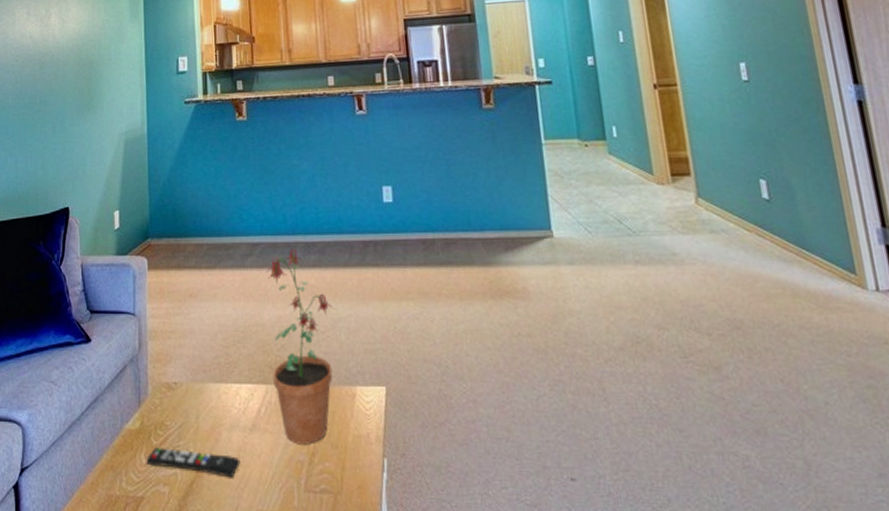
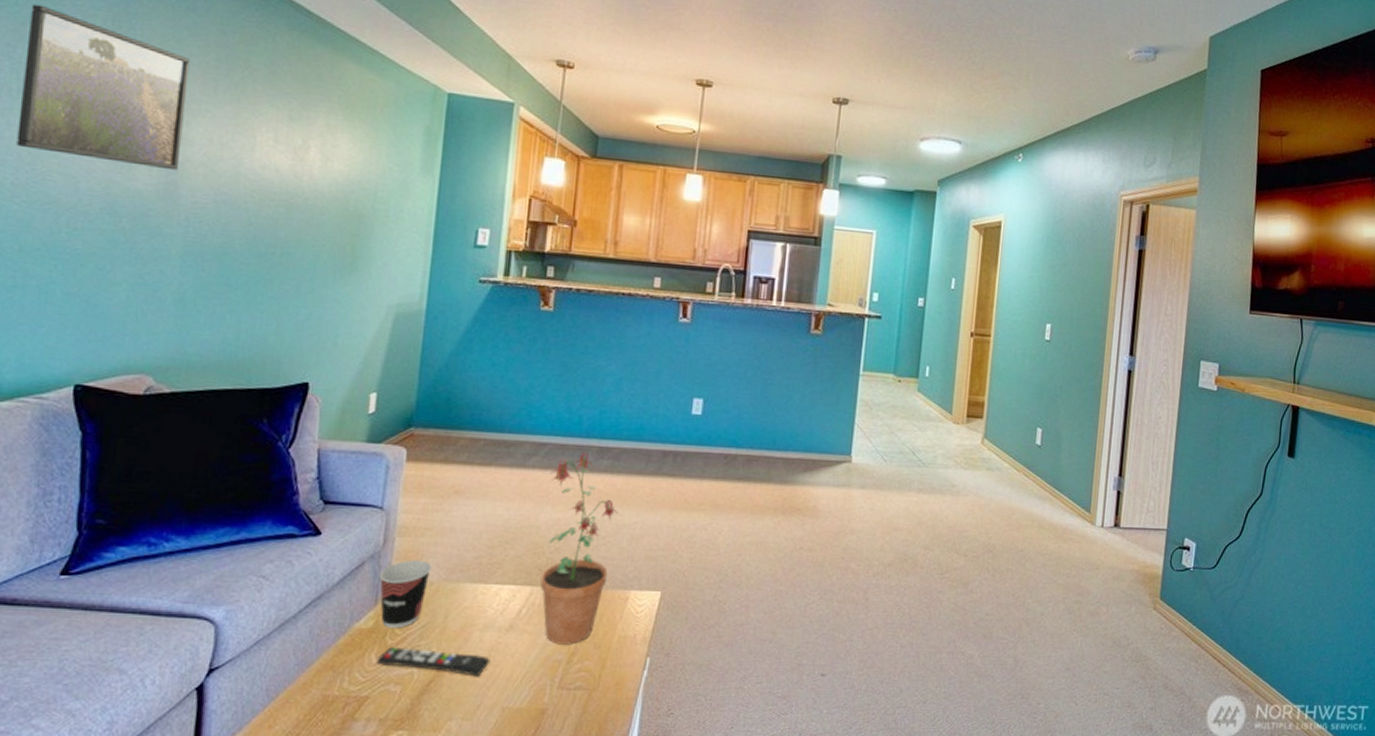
cup: none [139,362,180,429] -> present [379,560,432,629]

